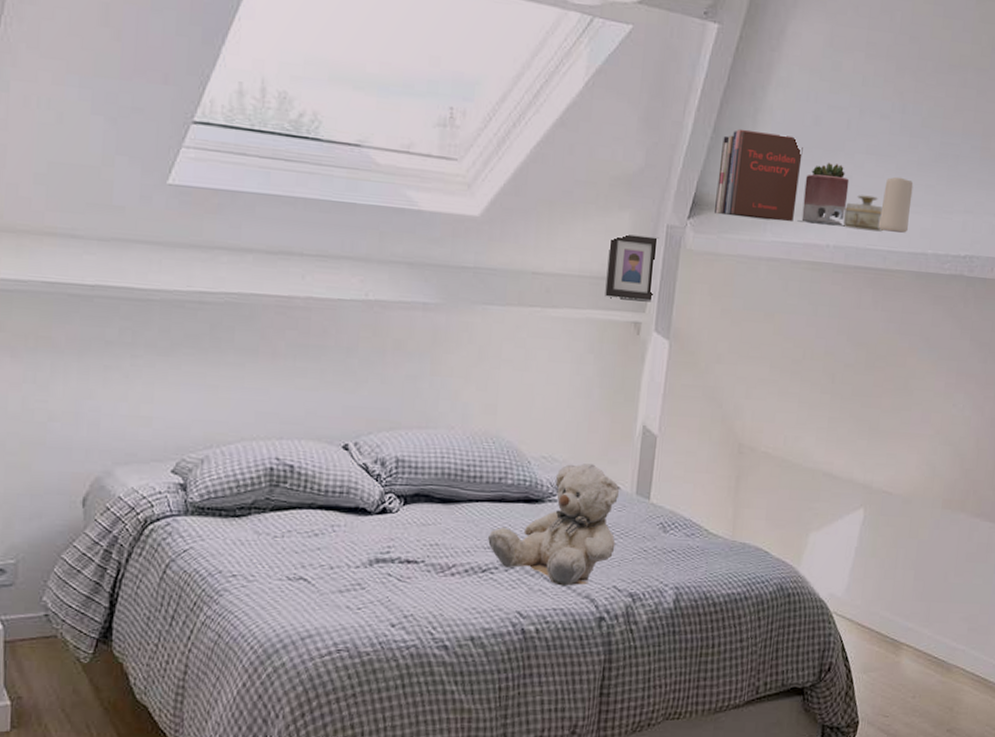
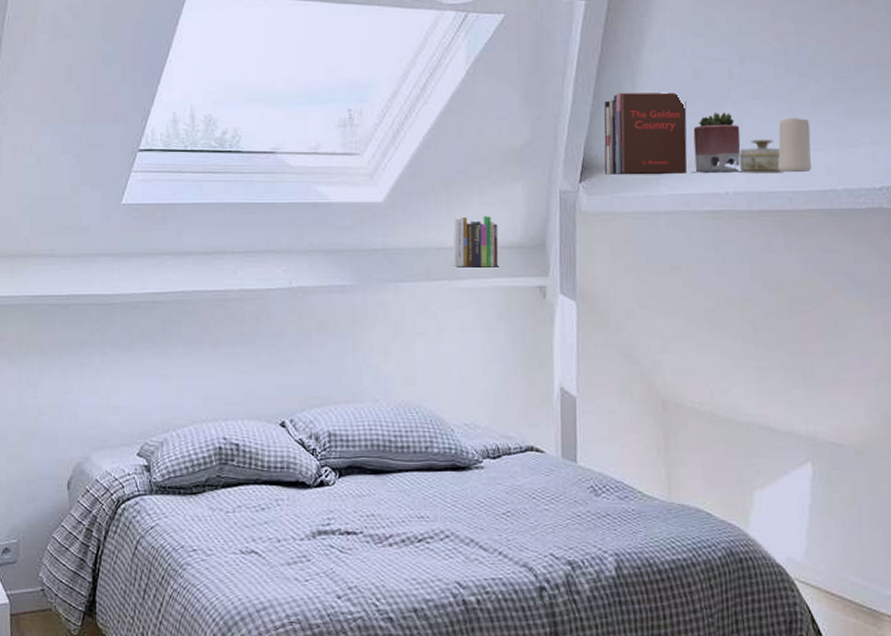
teddy bear: present [488,463,619,586] -> none [421,429,547,555]
books: none [548,241,600,299] -> present [452,215,499,268]
picture frame: present [605,234,659,301] -> none [506,203,554,265]

